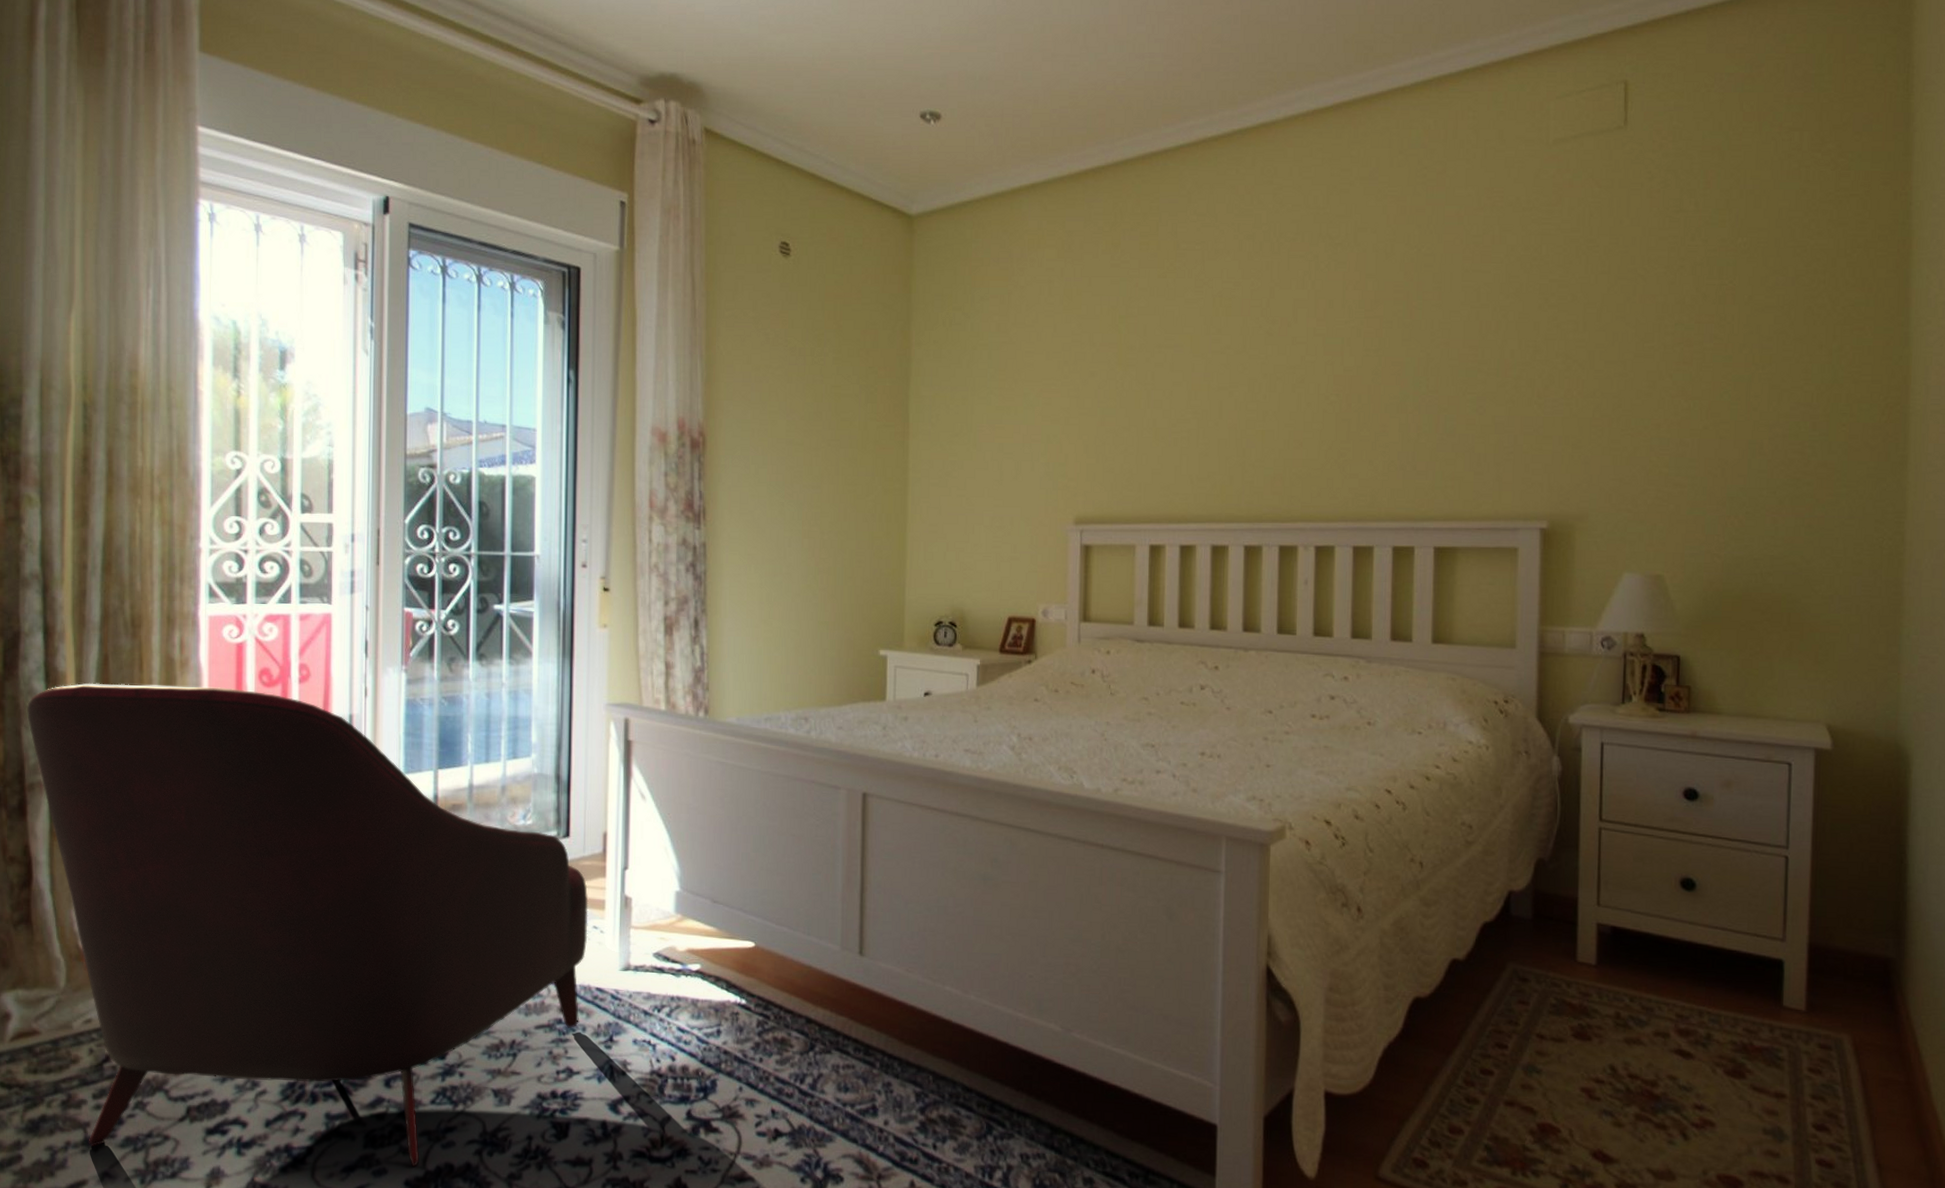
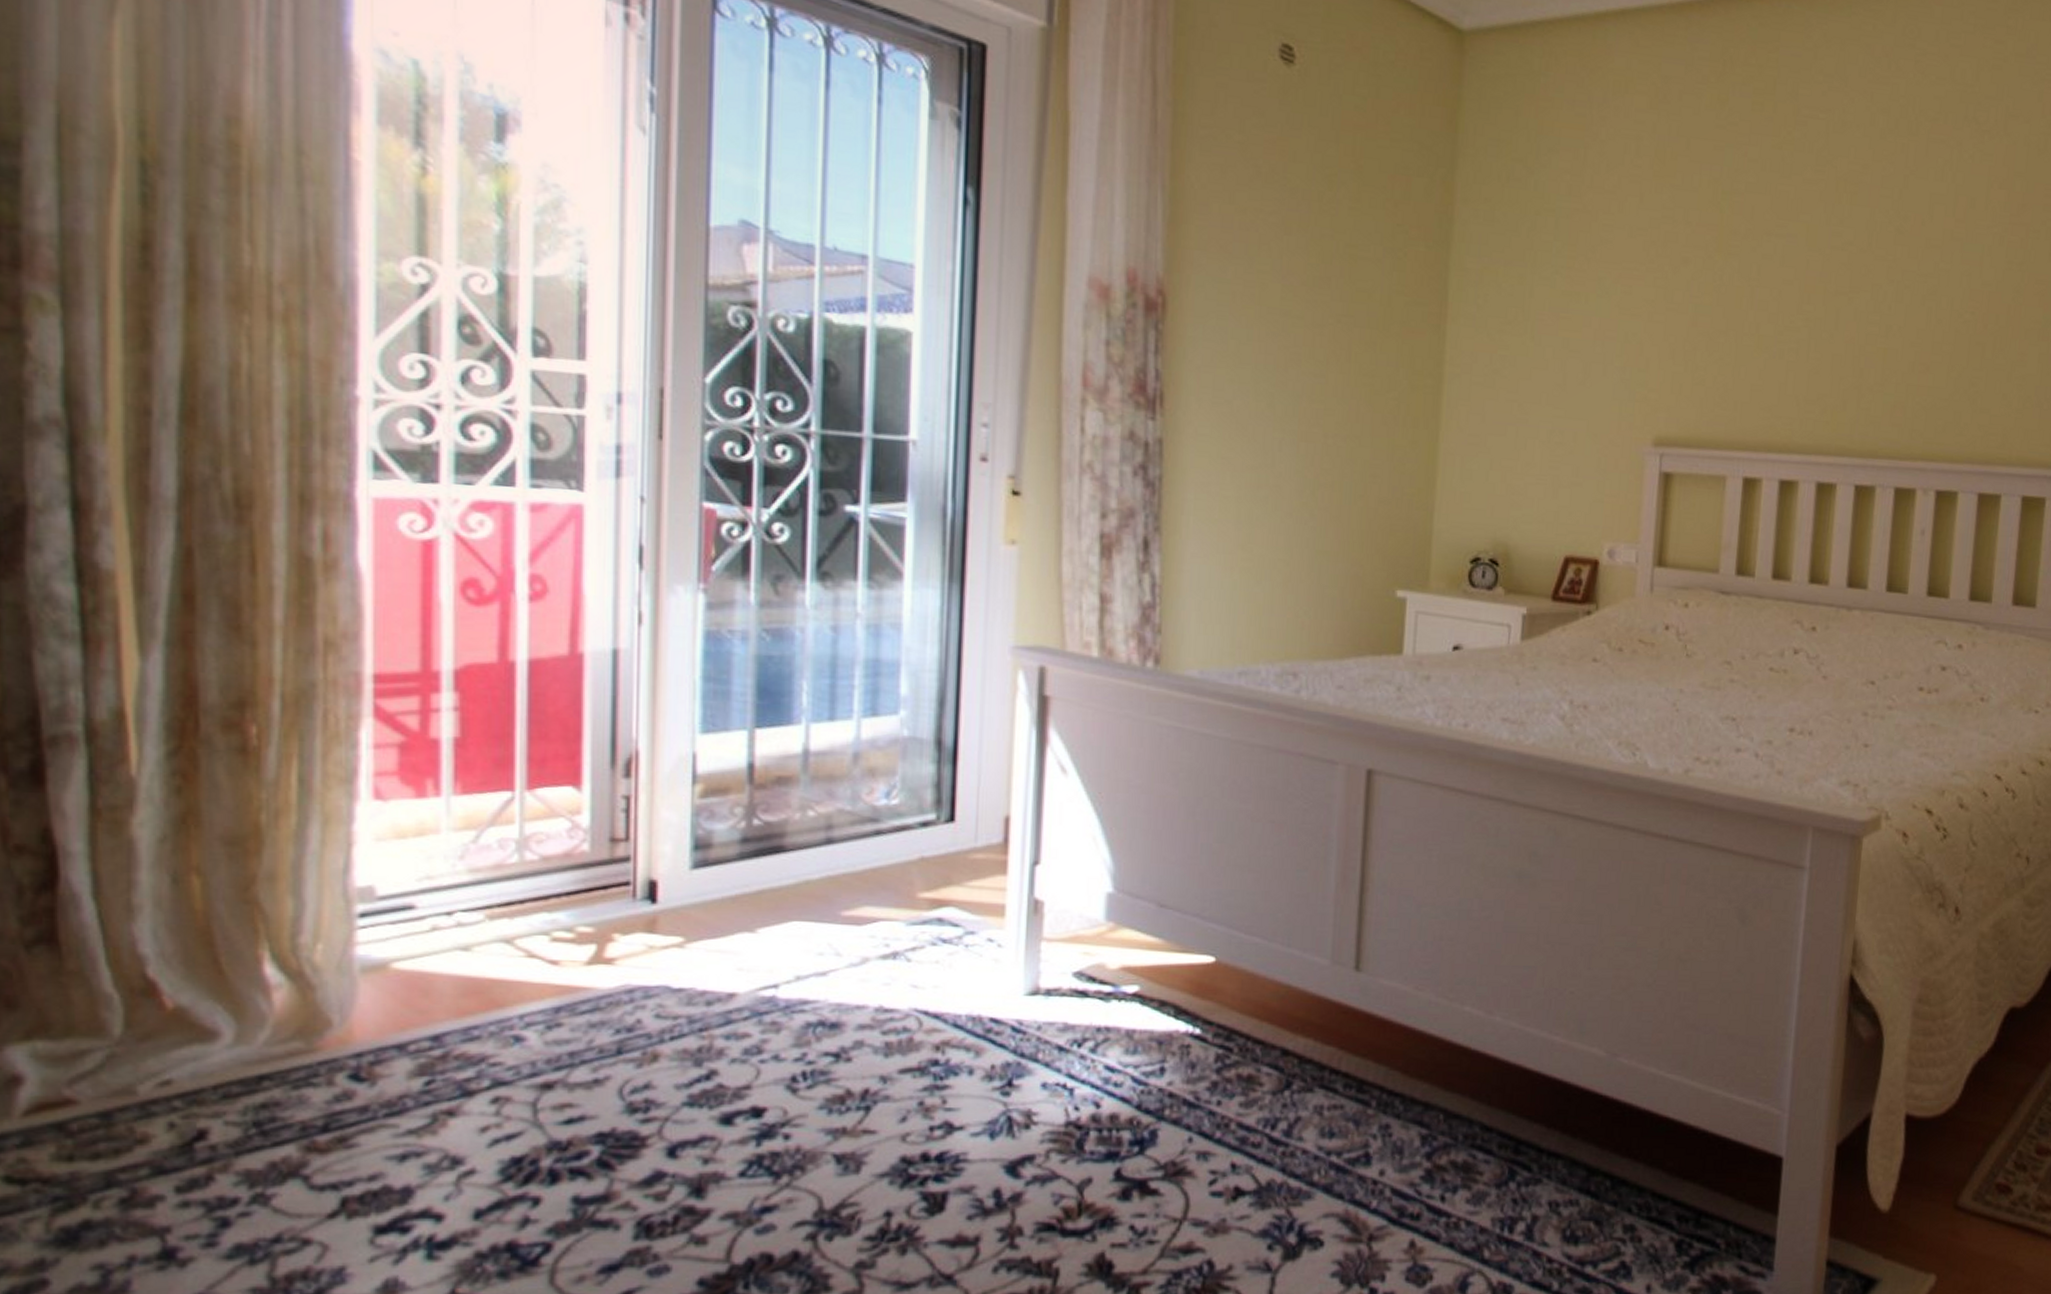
armchair: present [27,683,589,1167] -> none [43,588,981,1260]

